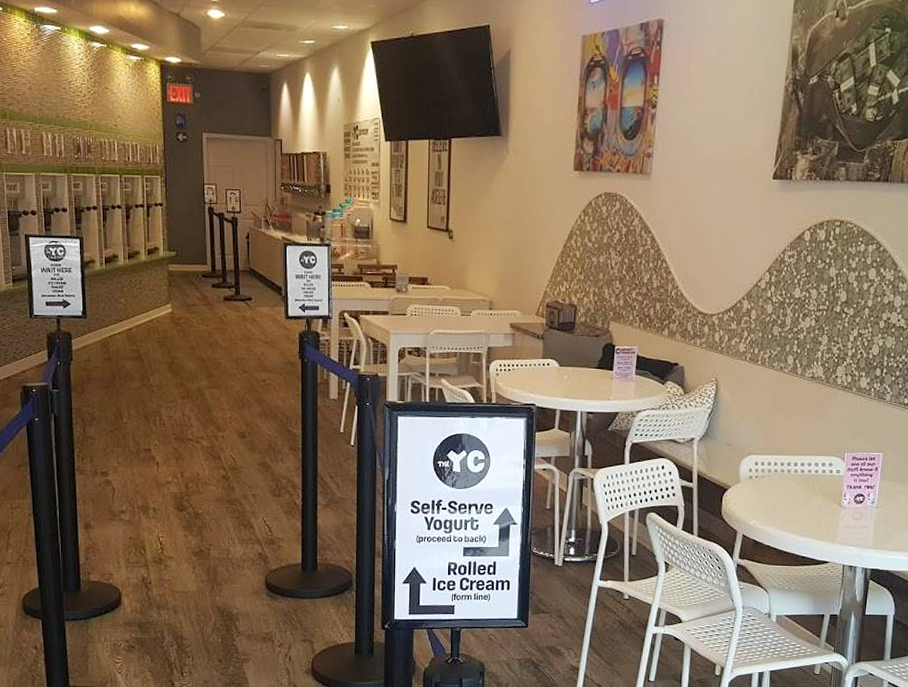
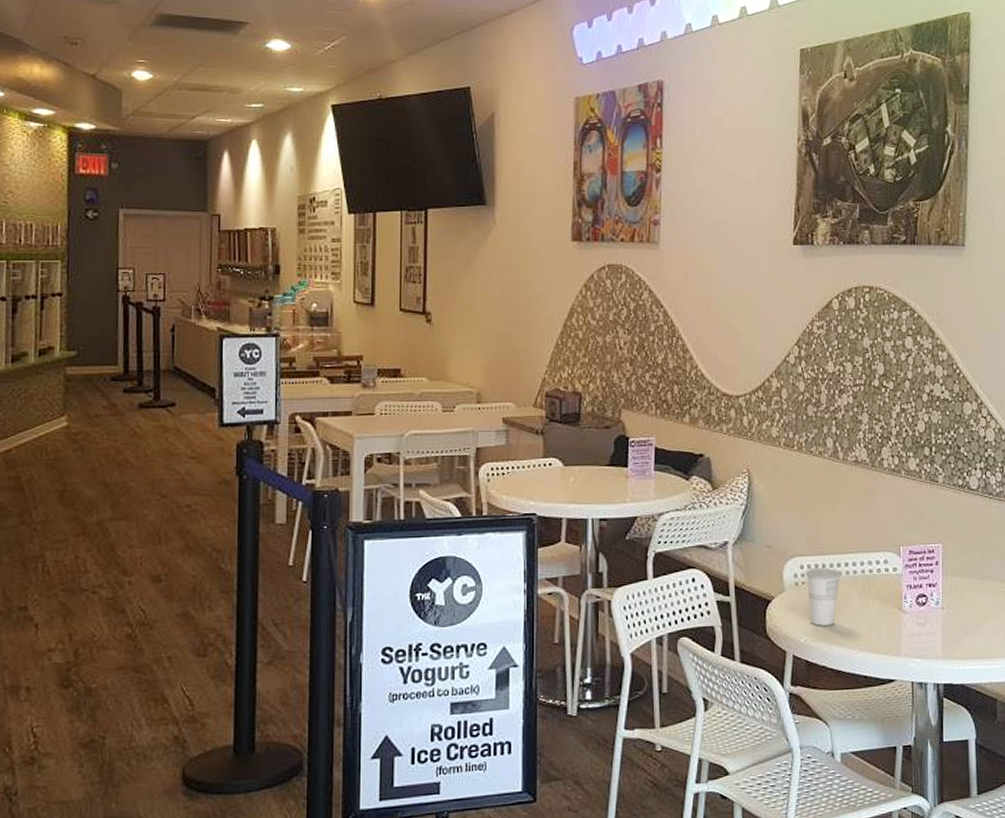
cup: none [758,465,790,513] -> present [805,568,841,626]

